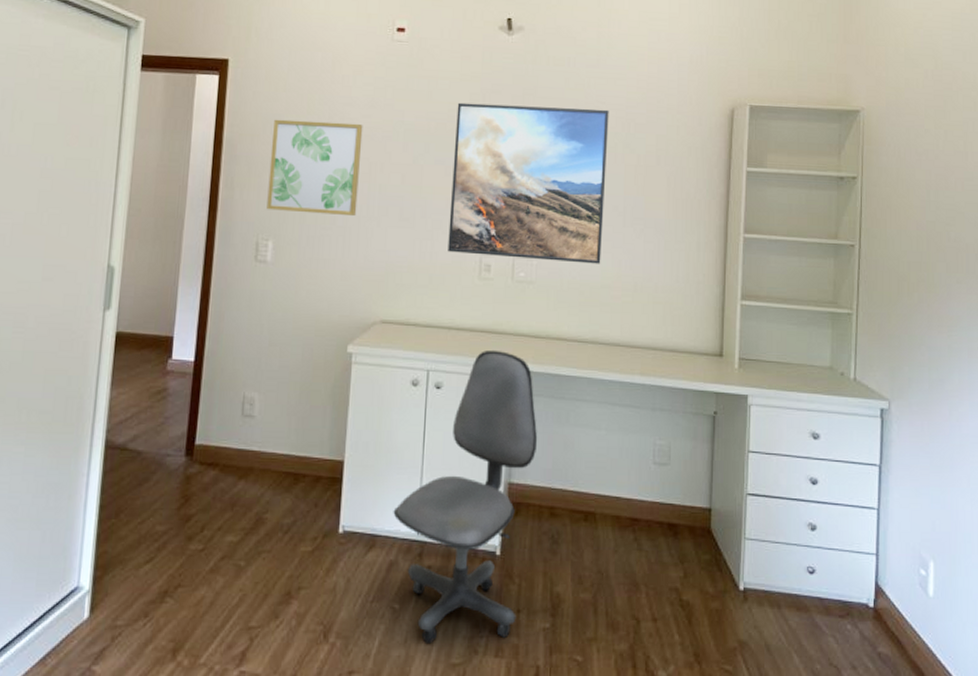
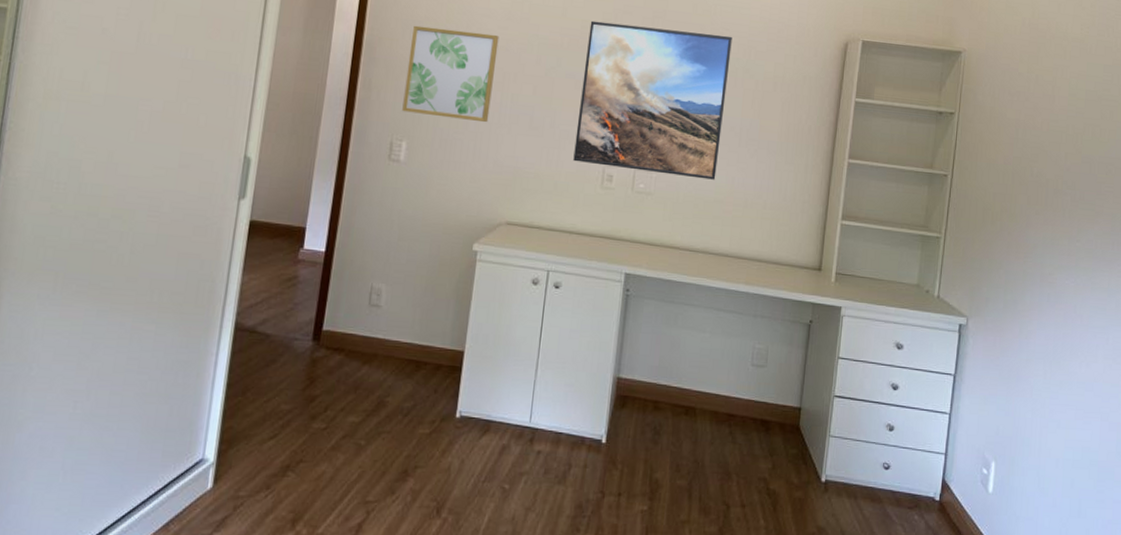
office chair: present [393,349,538,645] -> none [508,254,647,522]

